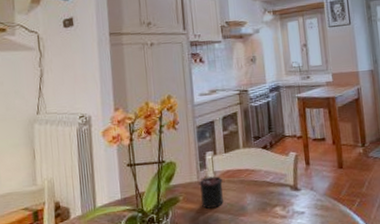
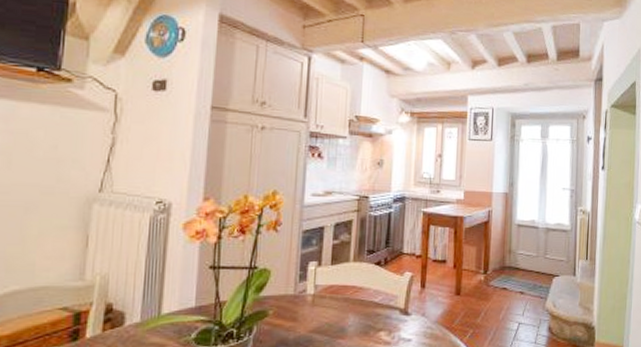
candle: present [199,168,223,209] -> none [295,280,324,328]

